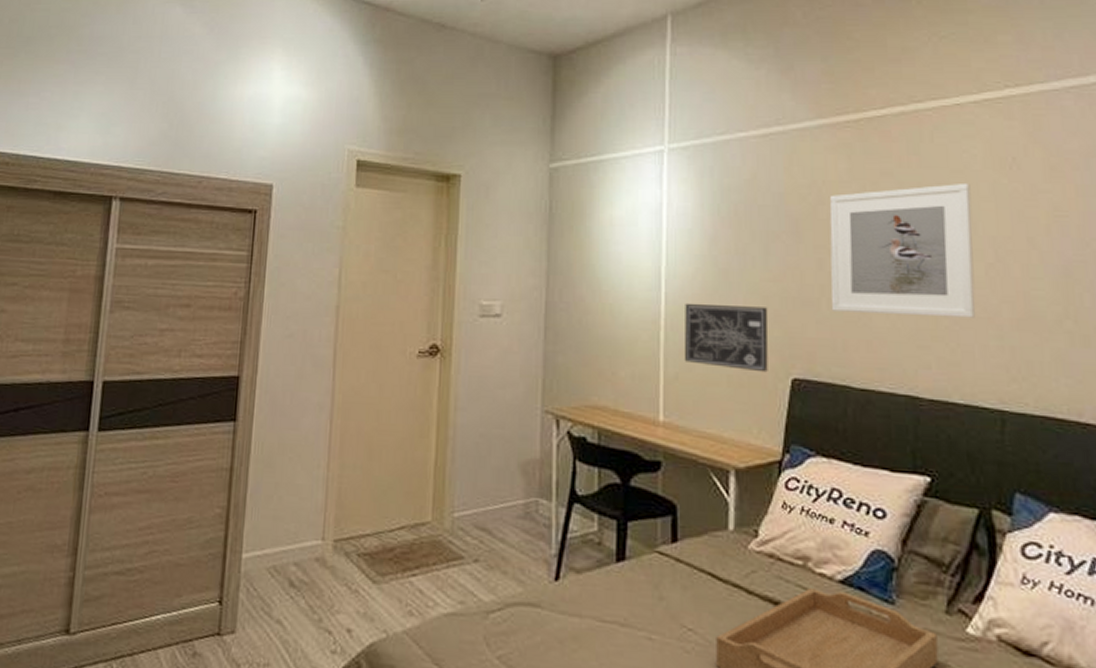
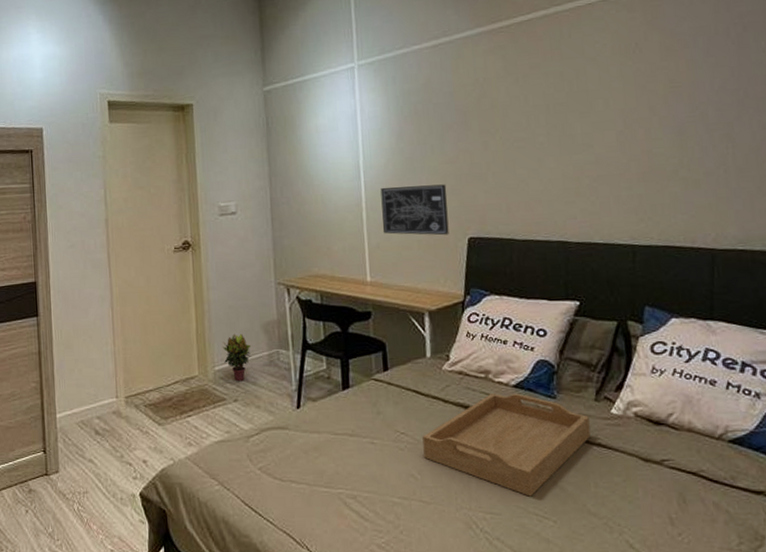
potted plant: none [466,471,503,536] -> present [222,333,252,382]
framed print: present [829,182,976,318] -> none [490,67,610,182]

